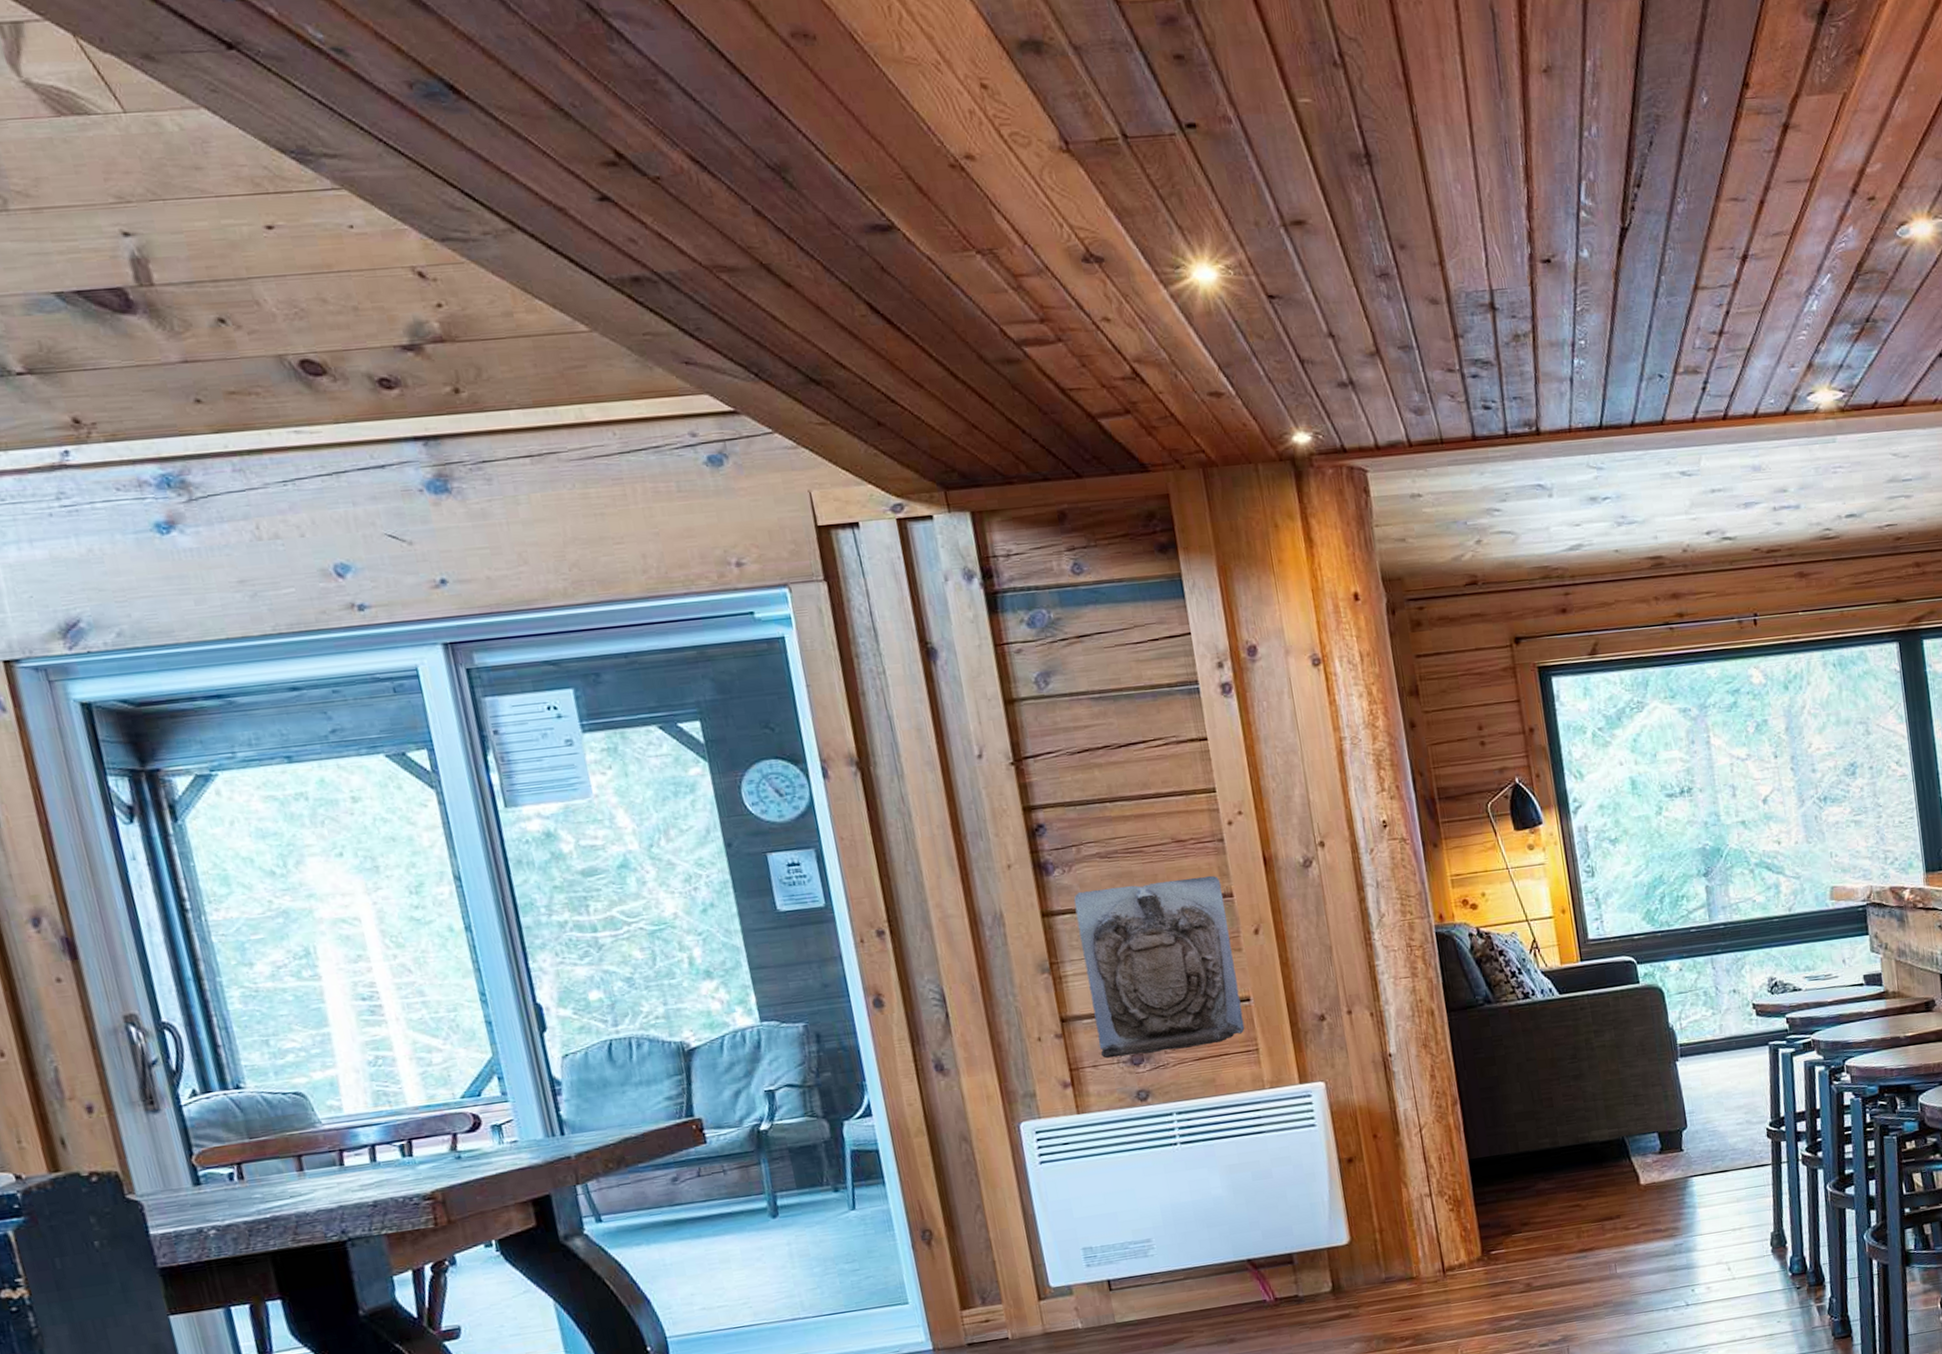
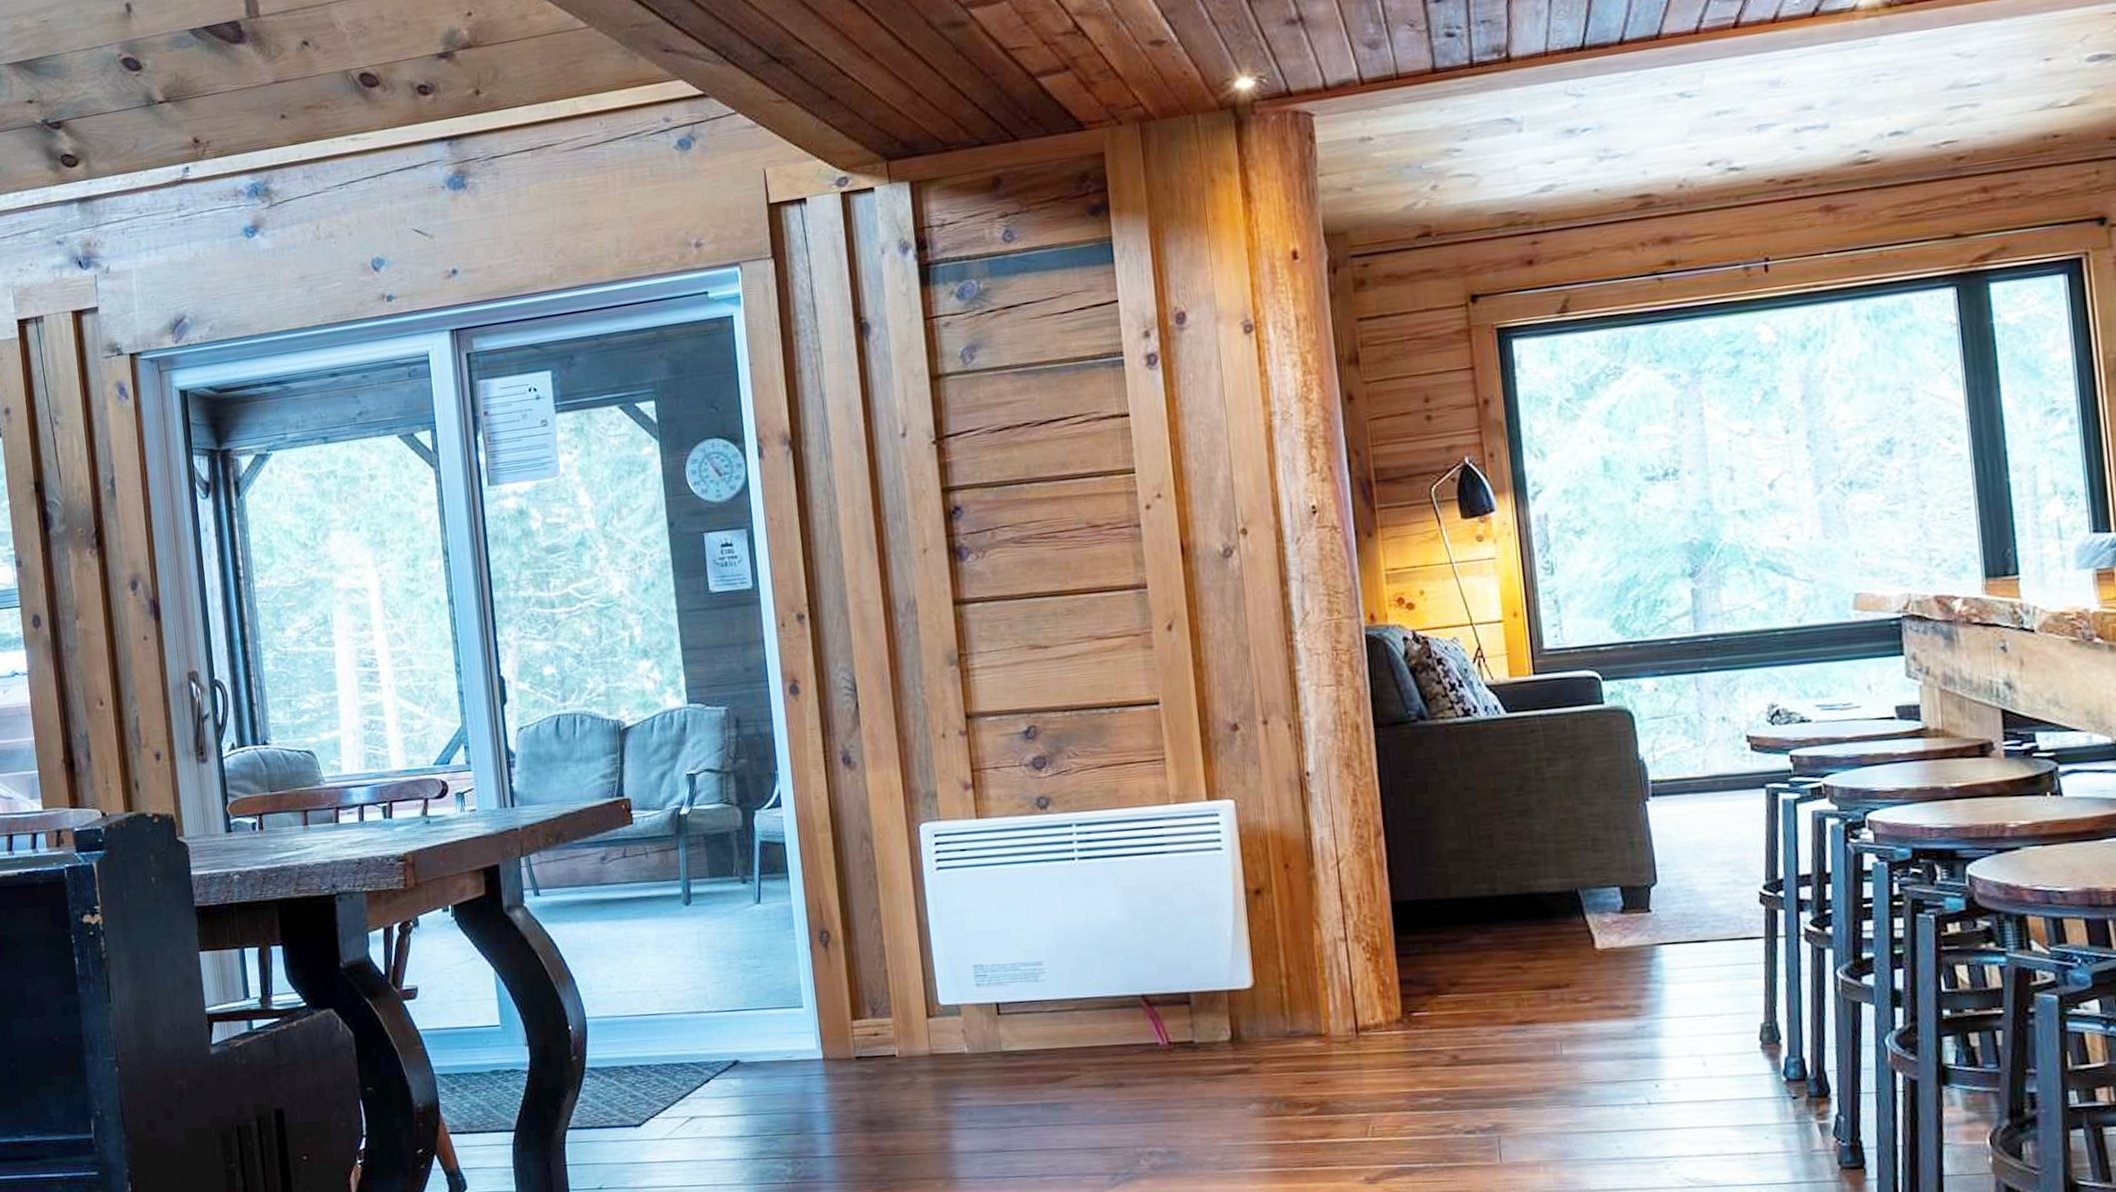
wall sculpture: present [1073,875,1245,1059] -> none [985,564,1152,760]

